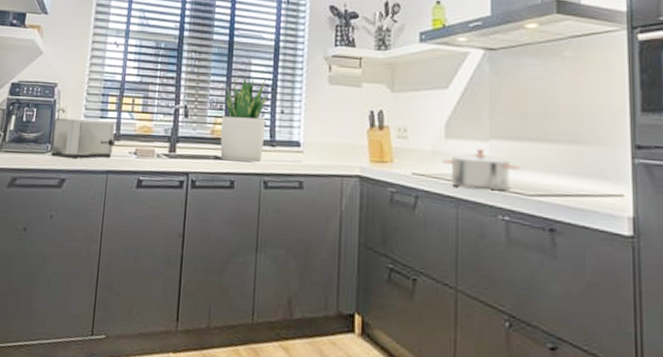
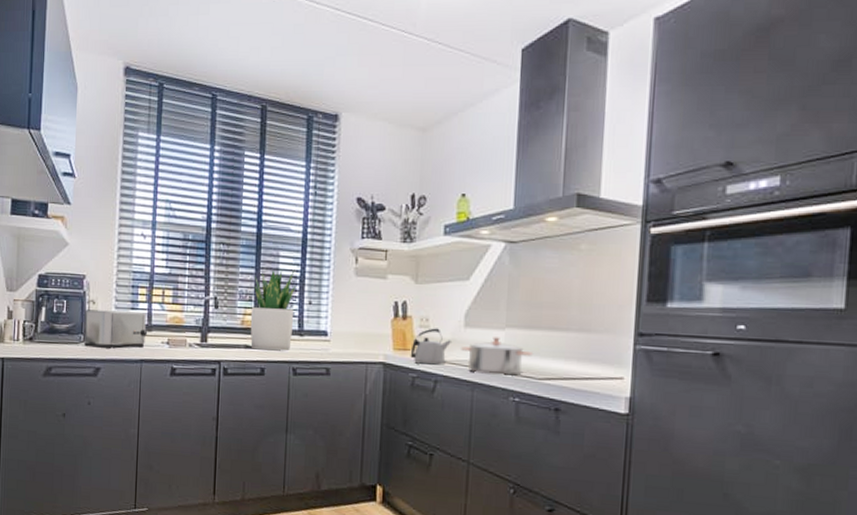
kettle: none [388,139,433,179] -> present [410,328,453,365]

